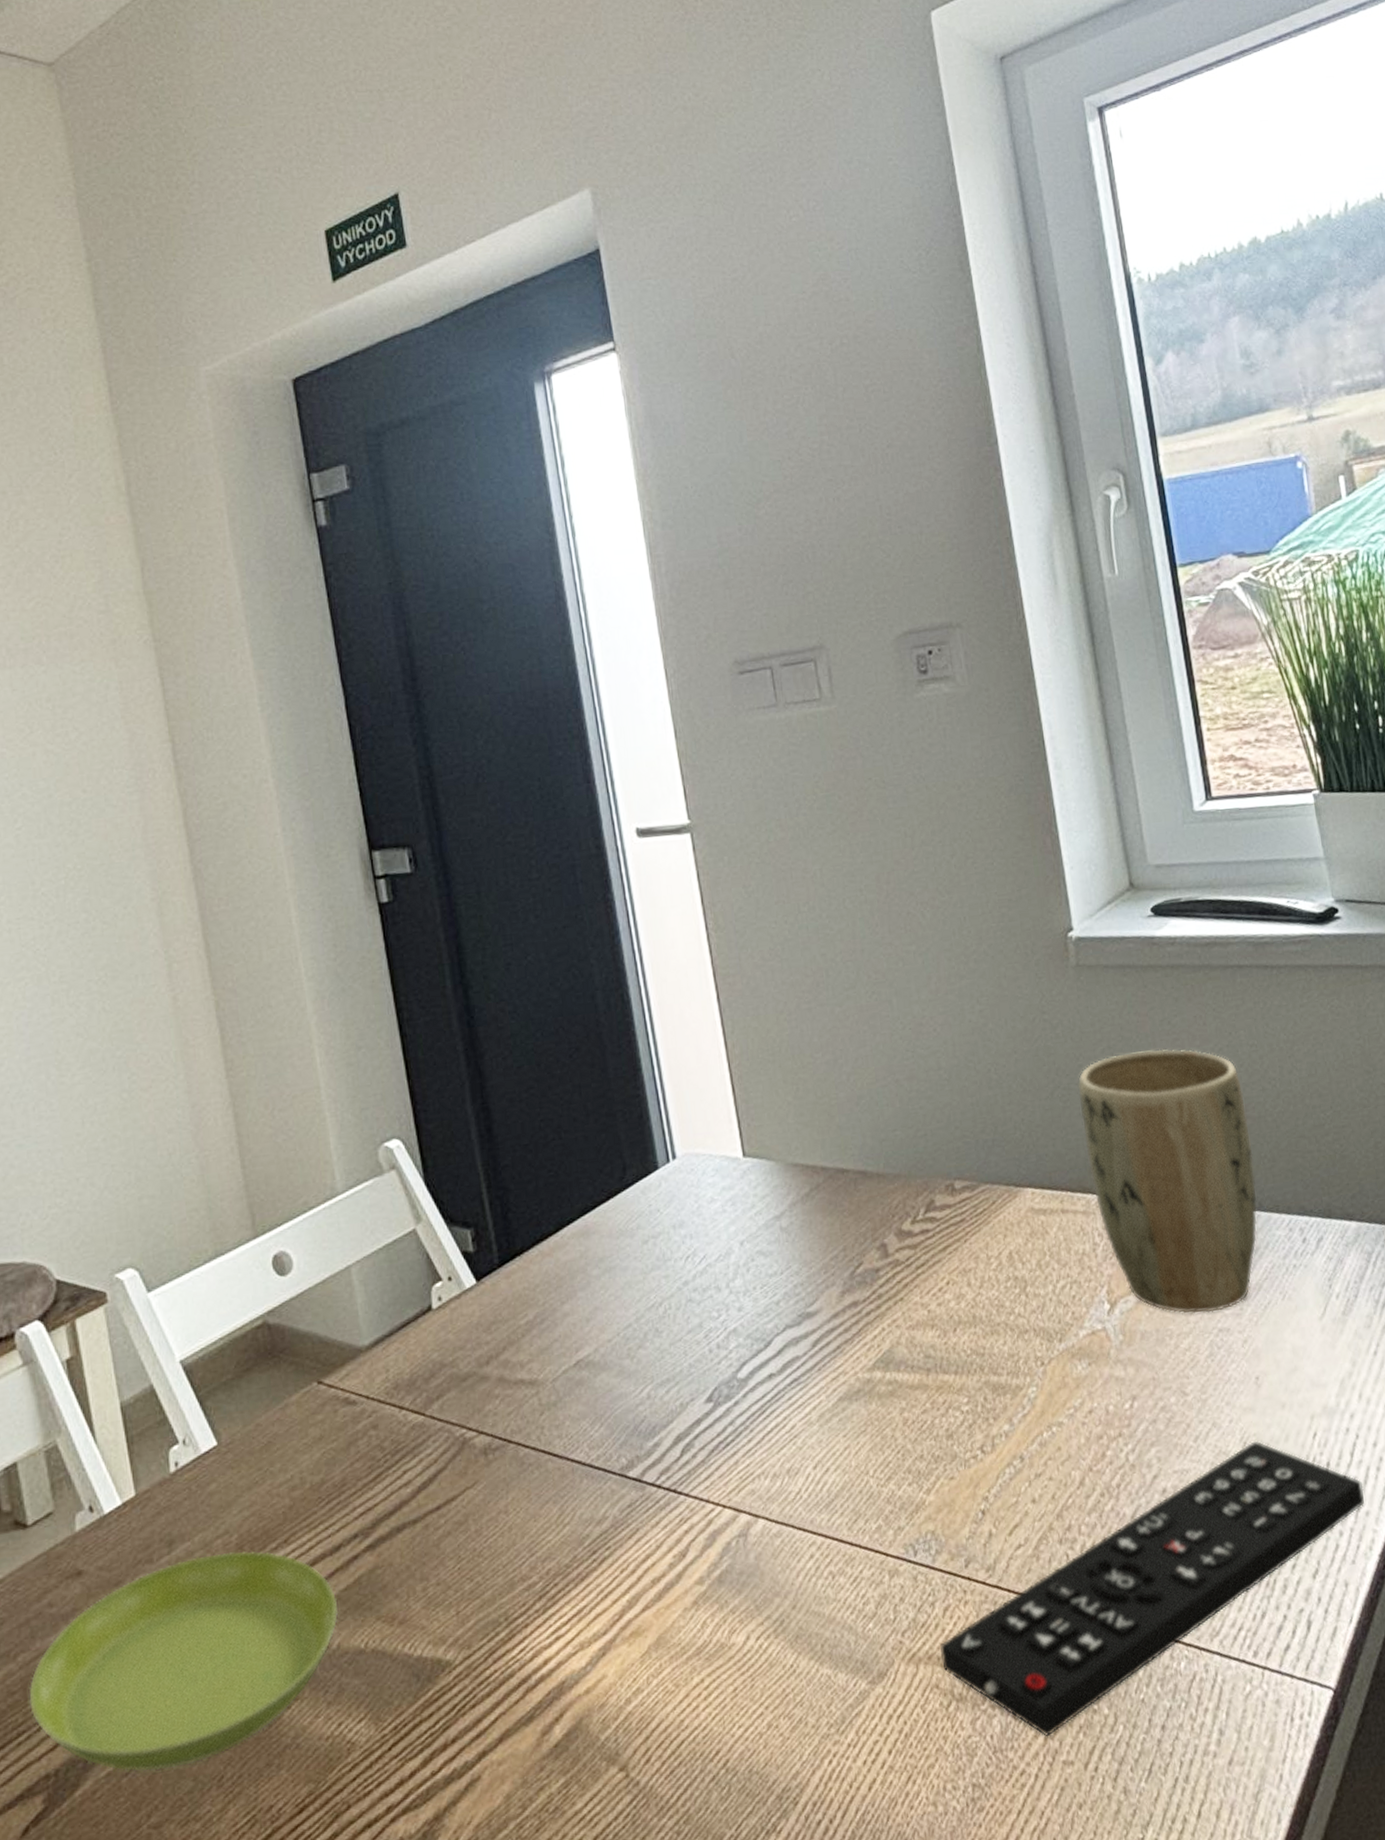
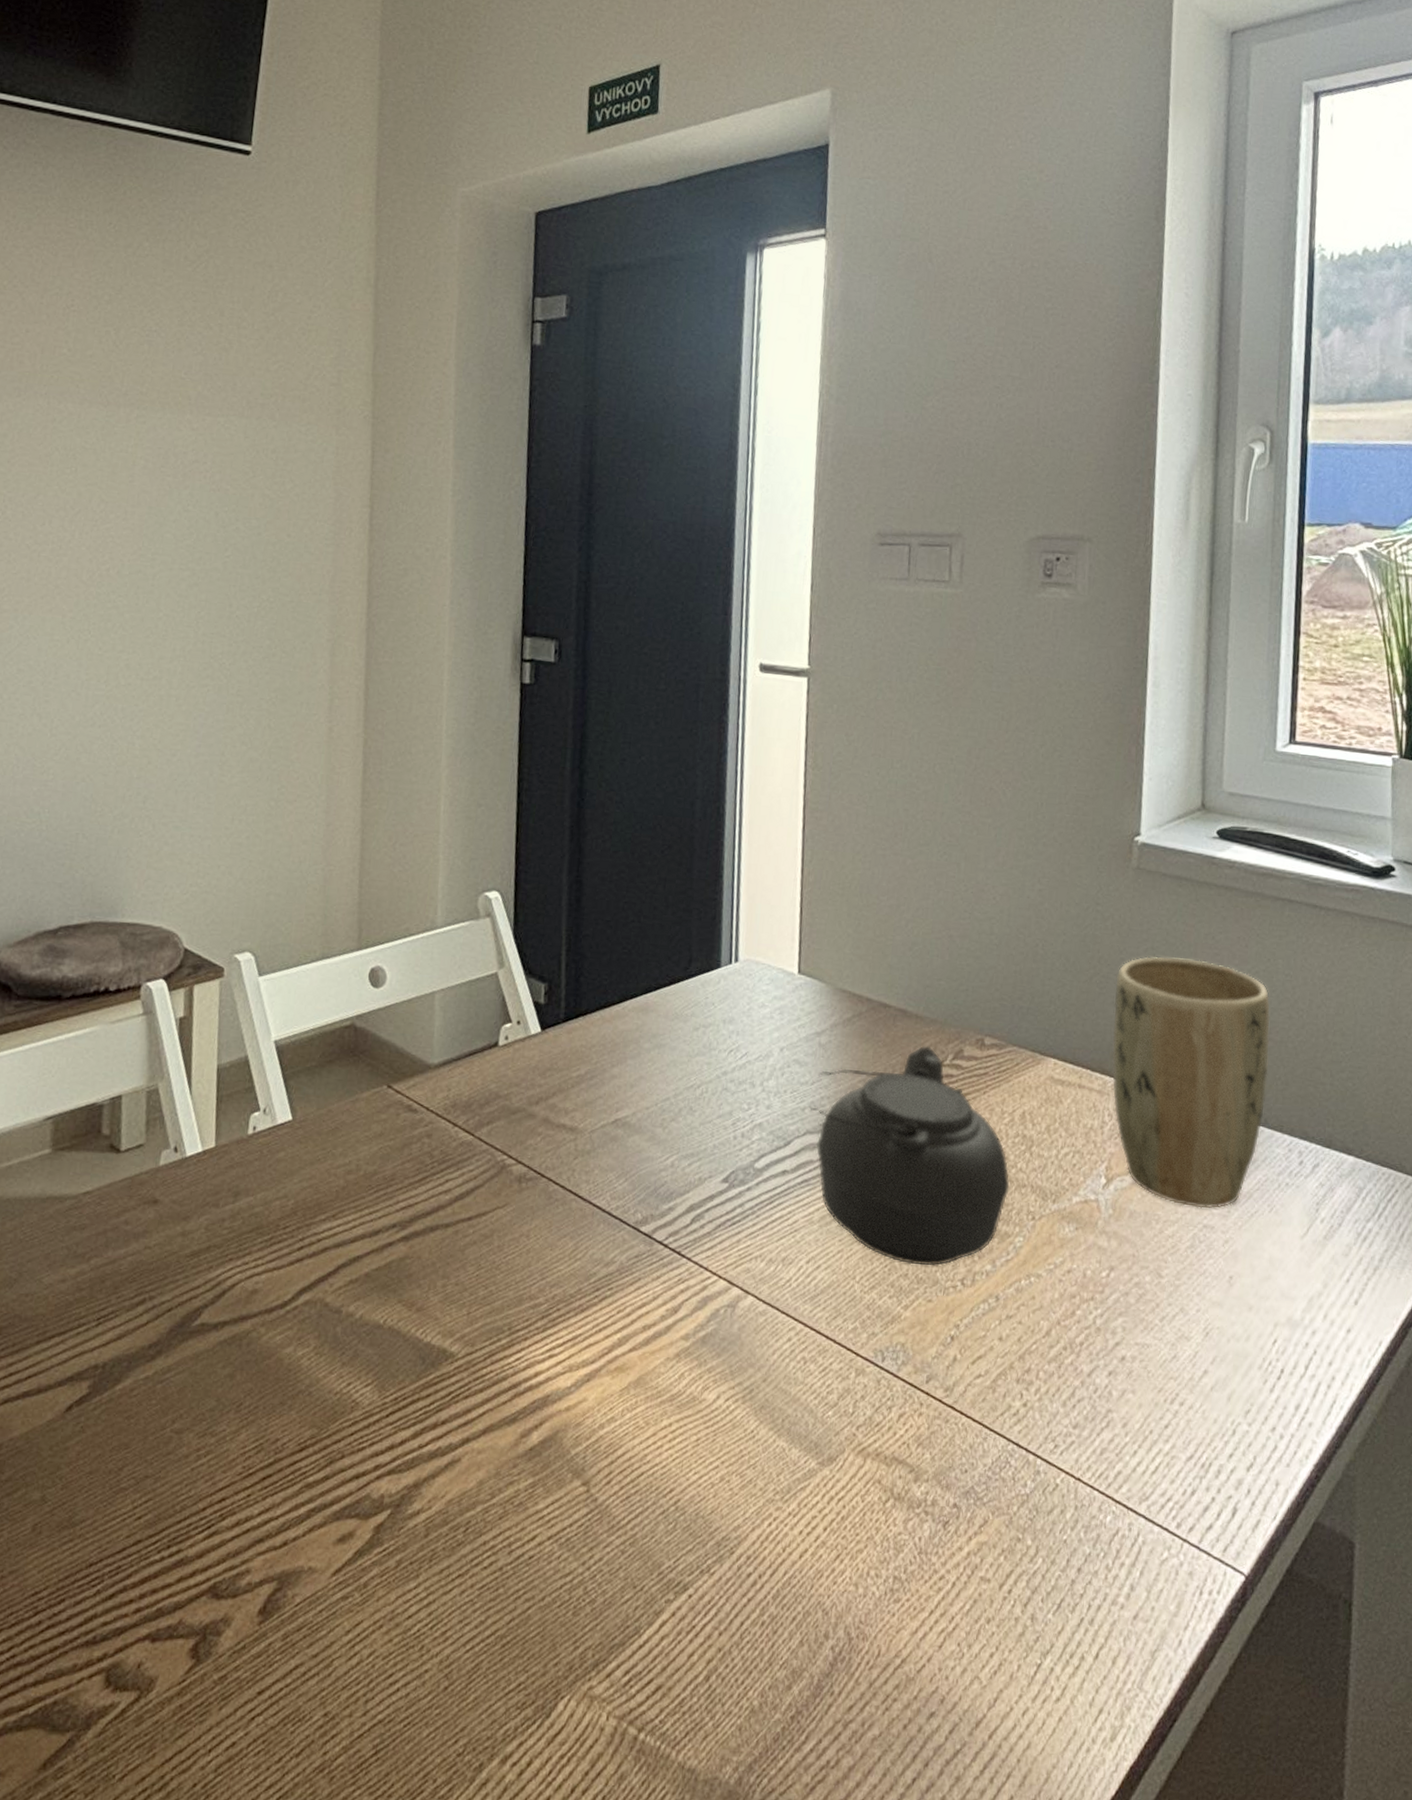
saucer: present [28,1550,339,1772] -> none [92,1211,368,1387]
teapot: none [782,1204,1012,1445] -> present [810,1045,1010,1266]
remote control: present [940,1440,1364,1738] -> none [888,1333,1312,1552]

